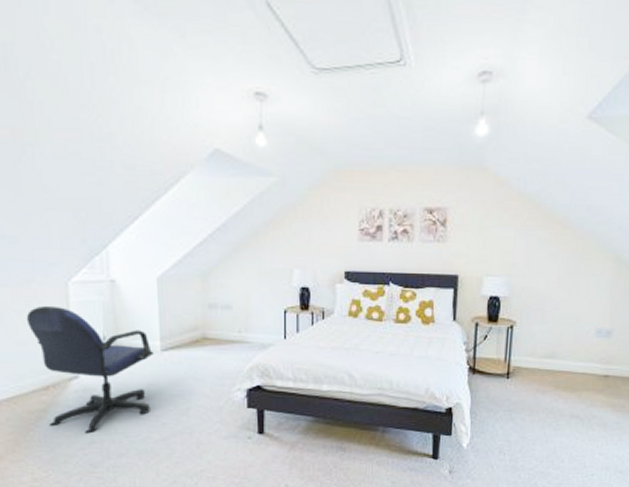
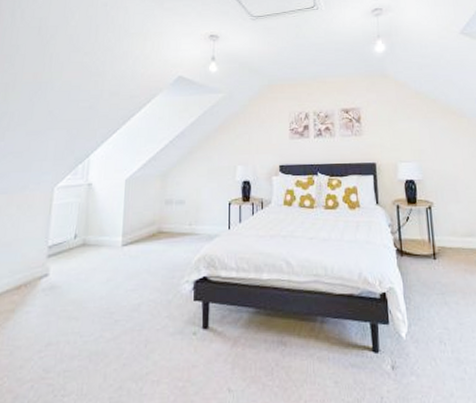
office chair: present [26,305,154,434] -> none [14,208,116,334]

